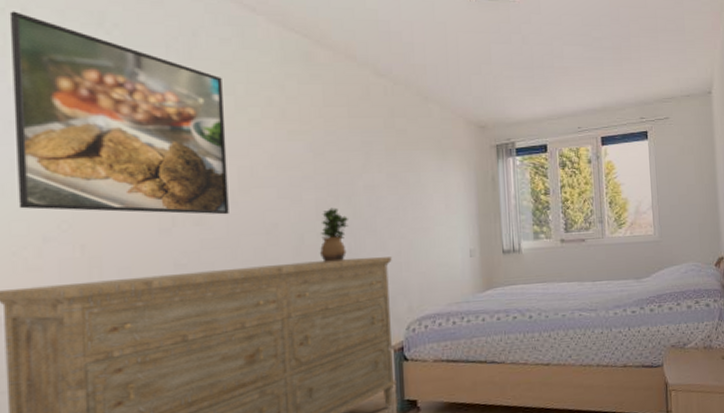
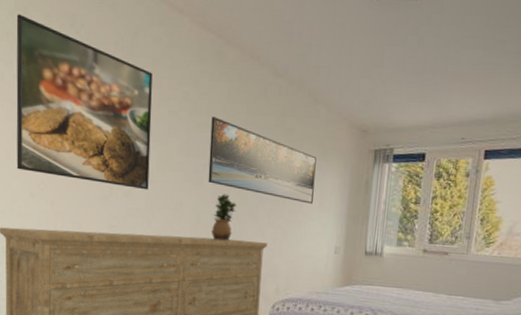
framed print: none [305,123,438,208] -> present [208,117,317,204]

